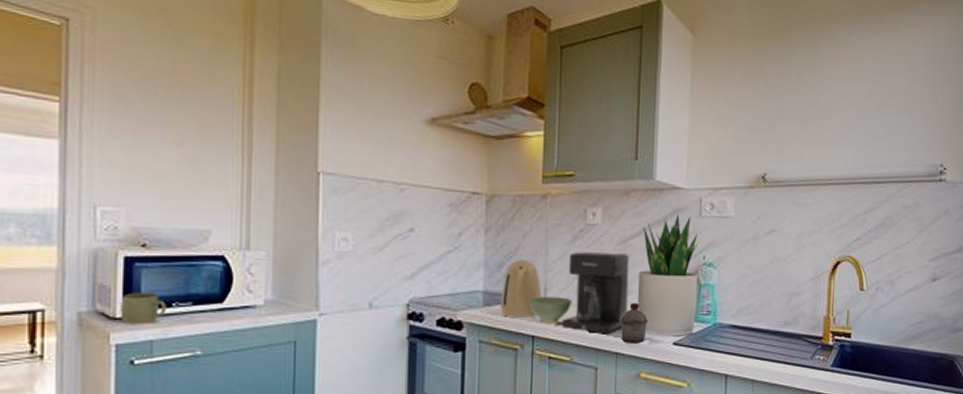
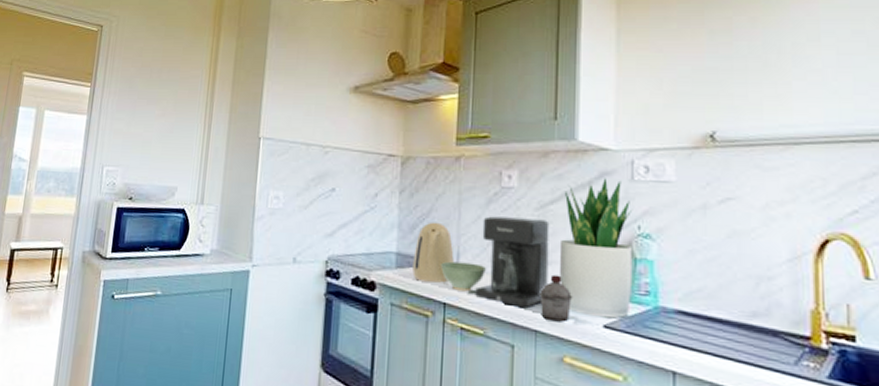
mug: present [120,293,167,325] -> none [109,237,141,265]

